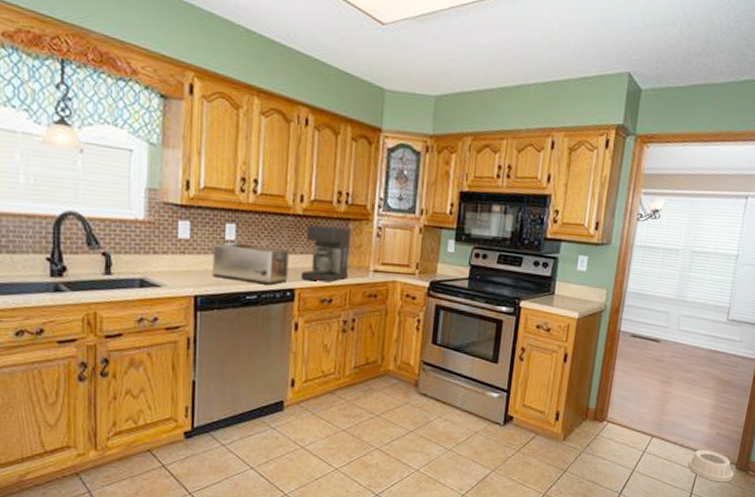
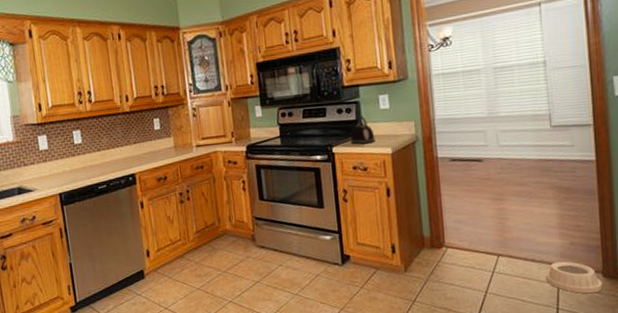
toaster: present [212,242,289,285] -> none [66,142,128,176]
coffee maker: present [302,225,351,283] -> none [135,114,177,165]
kettle: none [540,273,566,305] -> present [350,116,375,145]

